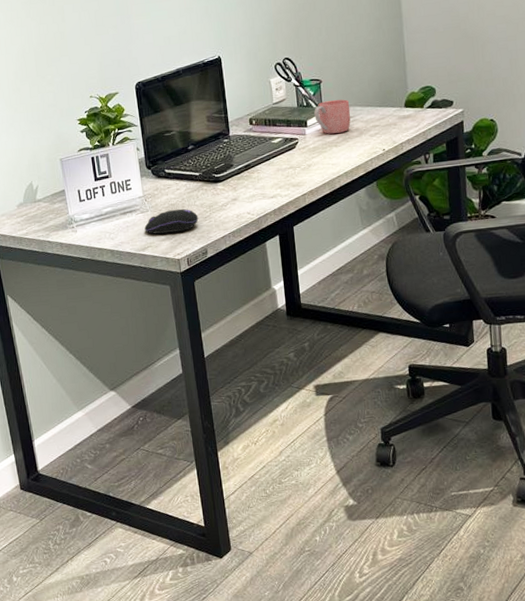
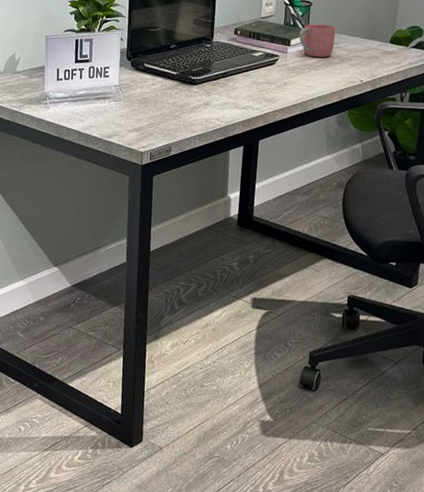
computer mouse: present [144,208,199,235] -> none [114,103,169,126]

